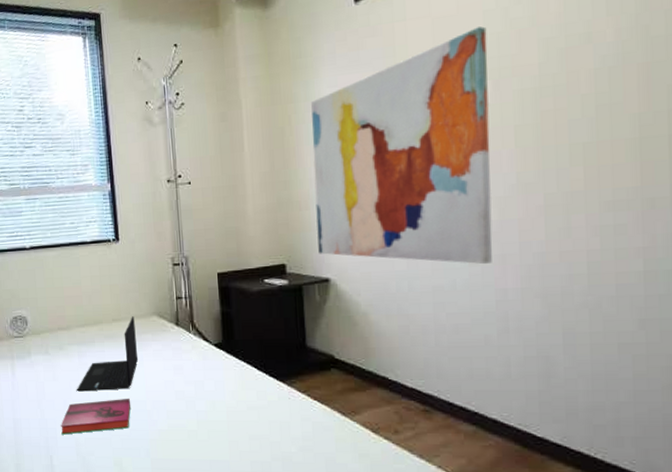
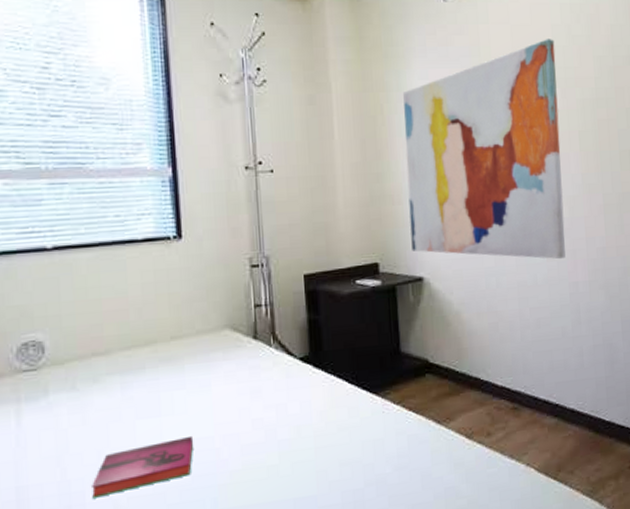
laptop: present [76,316,139,392] -> none [116,331,205,437]

